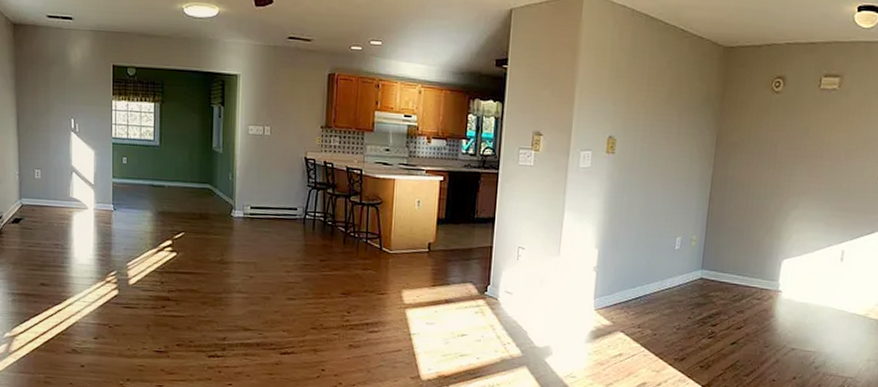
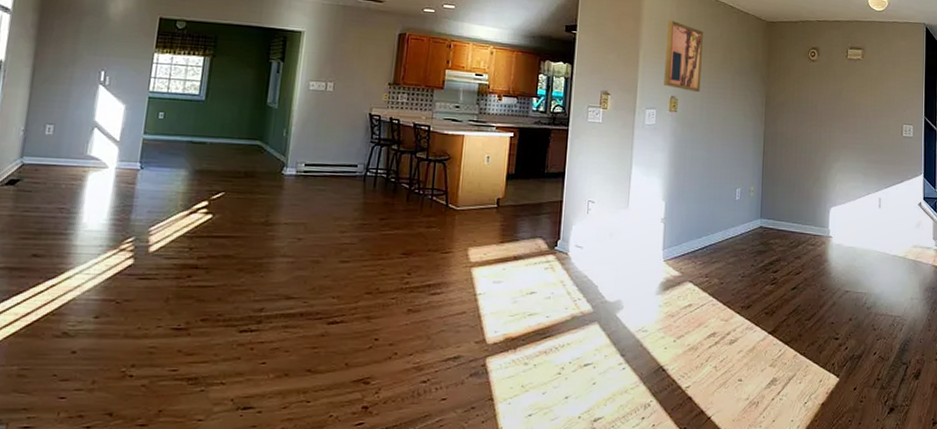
wall art: none [601,50,650,131] -> present [664,20,704,92]

